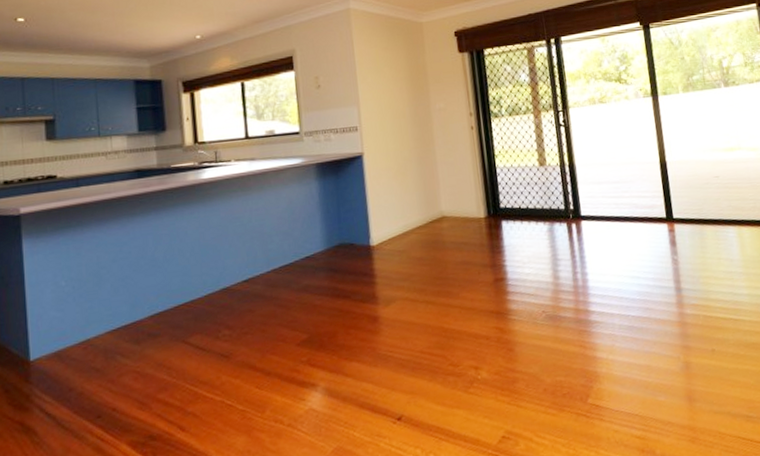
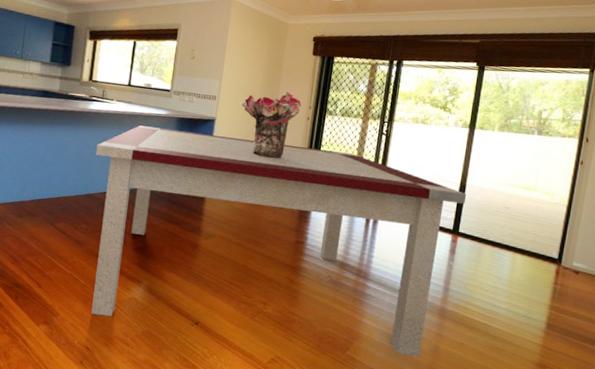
dining table: none [221,156,671,448] -> present [91,125,467,358]
bouquet: none [389,101,461,187] -> present [241,91,302,159]

